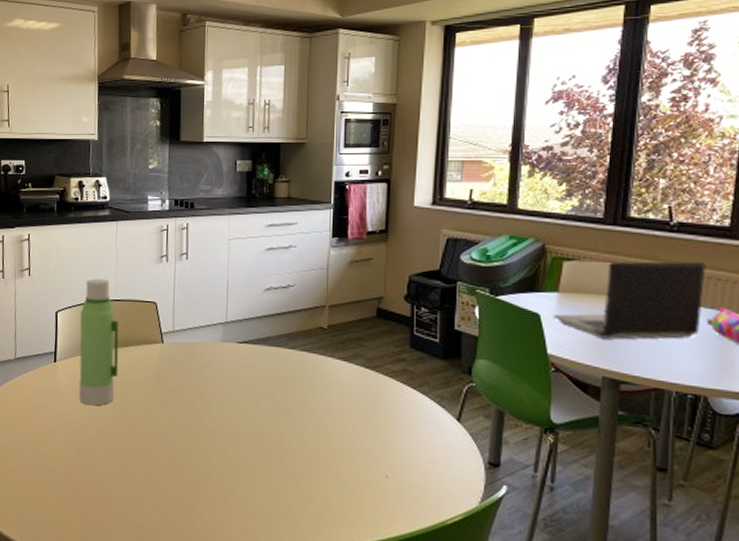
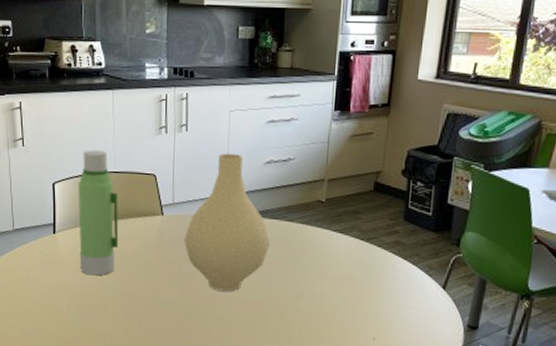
vase: none [184,280,272,424] -> present [184,153,270,292]

